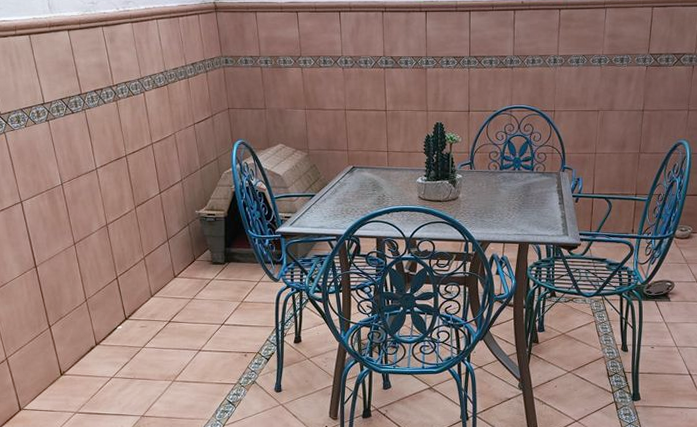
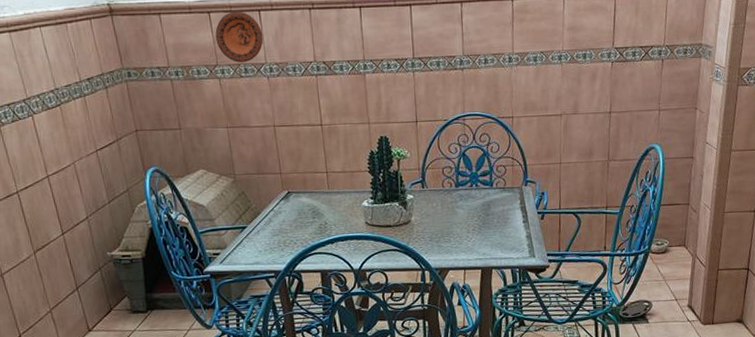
decorative plate: none [301,12,341,55] -> present [215,11,263,62]

